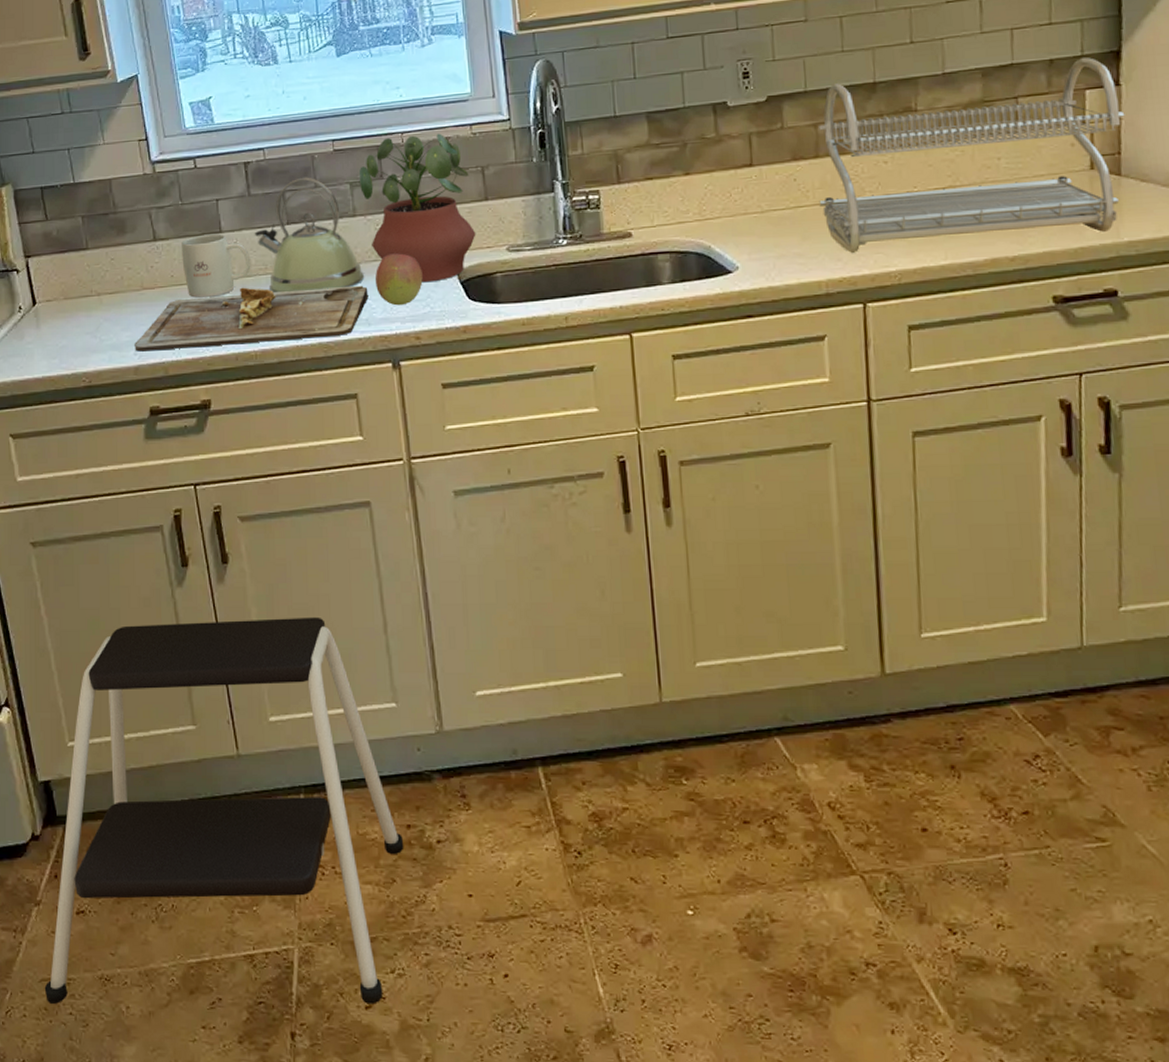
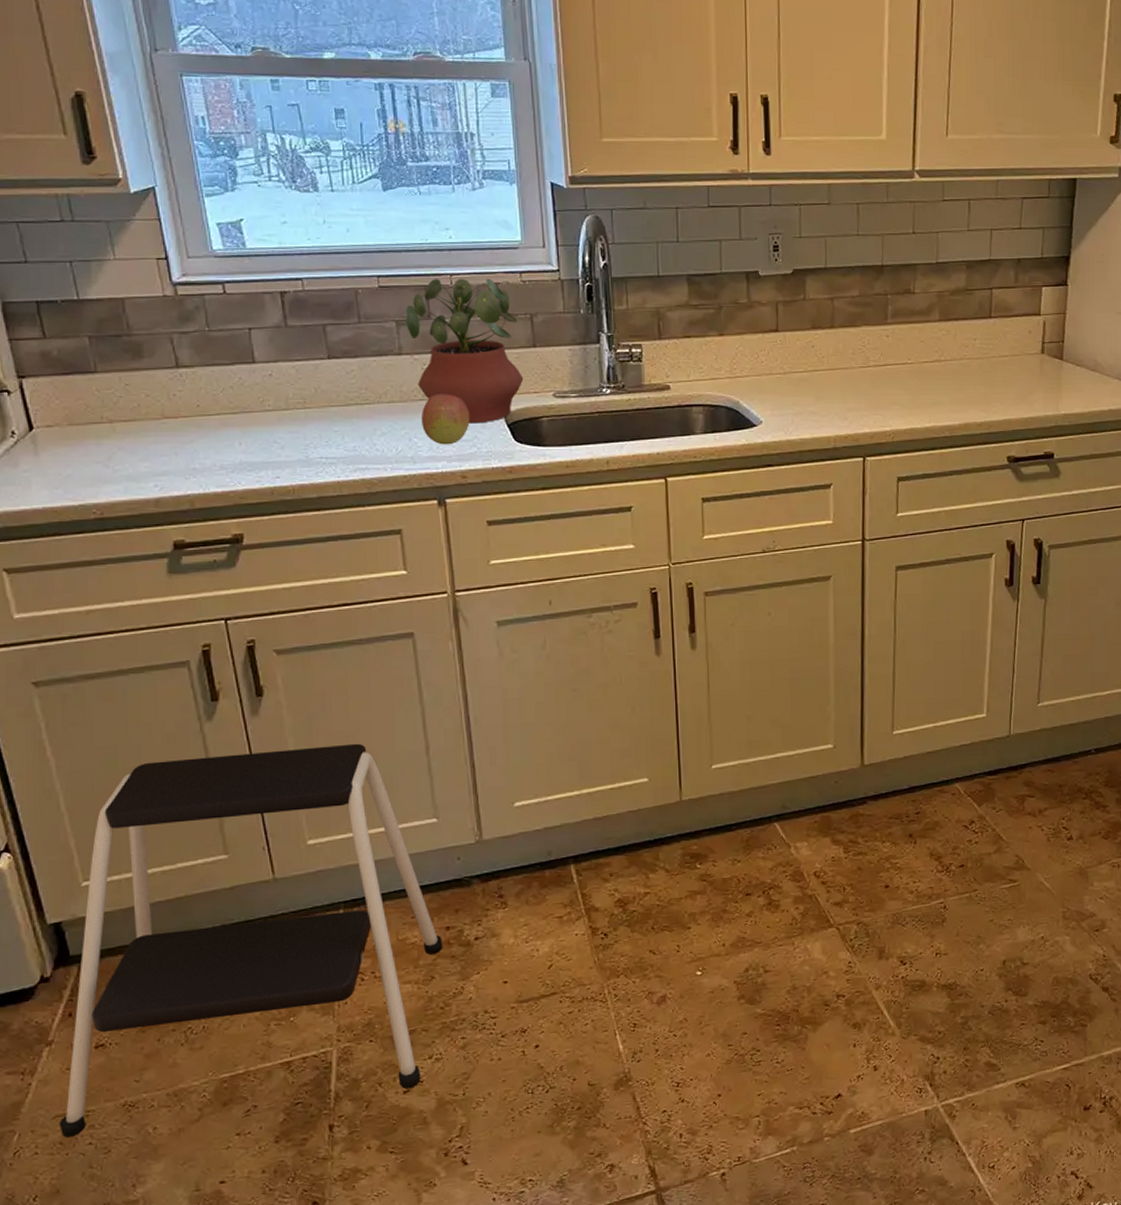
cutting board: present [135,285,369,352] -> none [155,420,414,483]
mug: present [182,233,251,298] -> none [209,364,288,429]
kettle: present [254,177,364,293] -> none [291,311,409,428]
dish rack: present [819,57,1125,253] -> none [832,259,1069,413]

